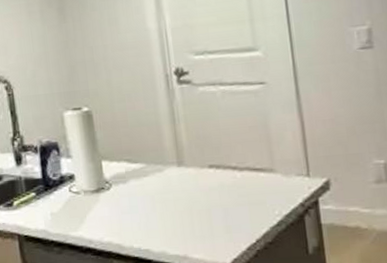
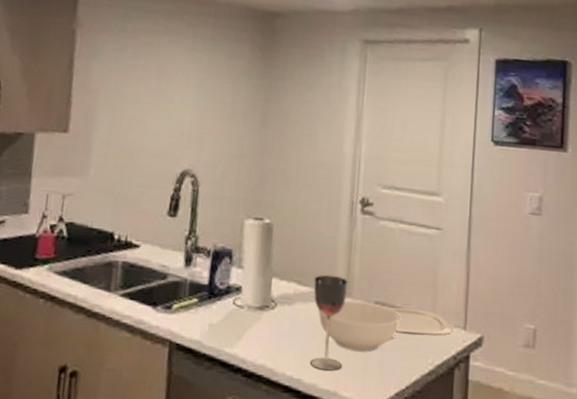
wineglass: none [143,148,187,238] -> present [310,274,348,371]
bowl: none [153,167,238,215] -> present [318,300,400,351]
plate: none [221,165,297,191] -> present [386,307,454,336]

